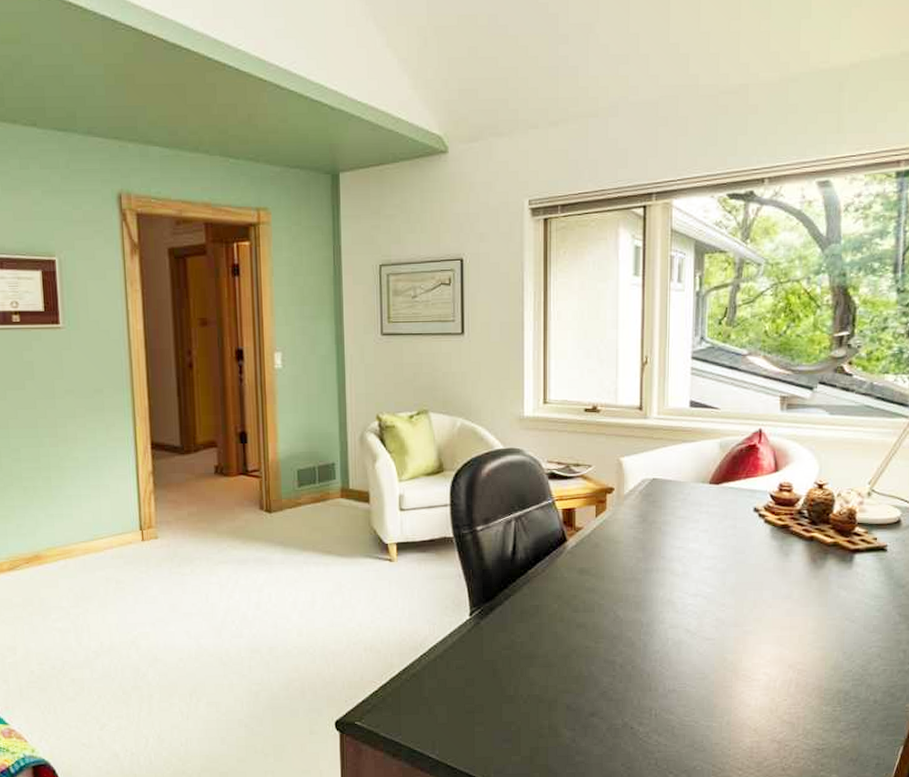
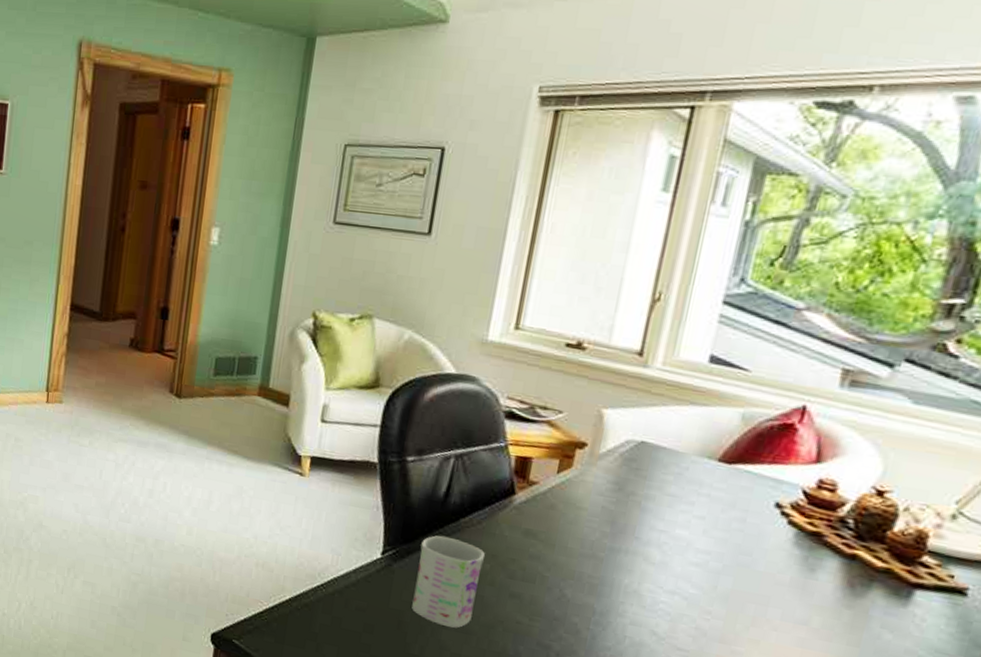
mug: none [500,588,552,665] -> present [412,535,485,628]

